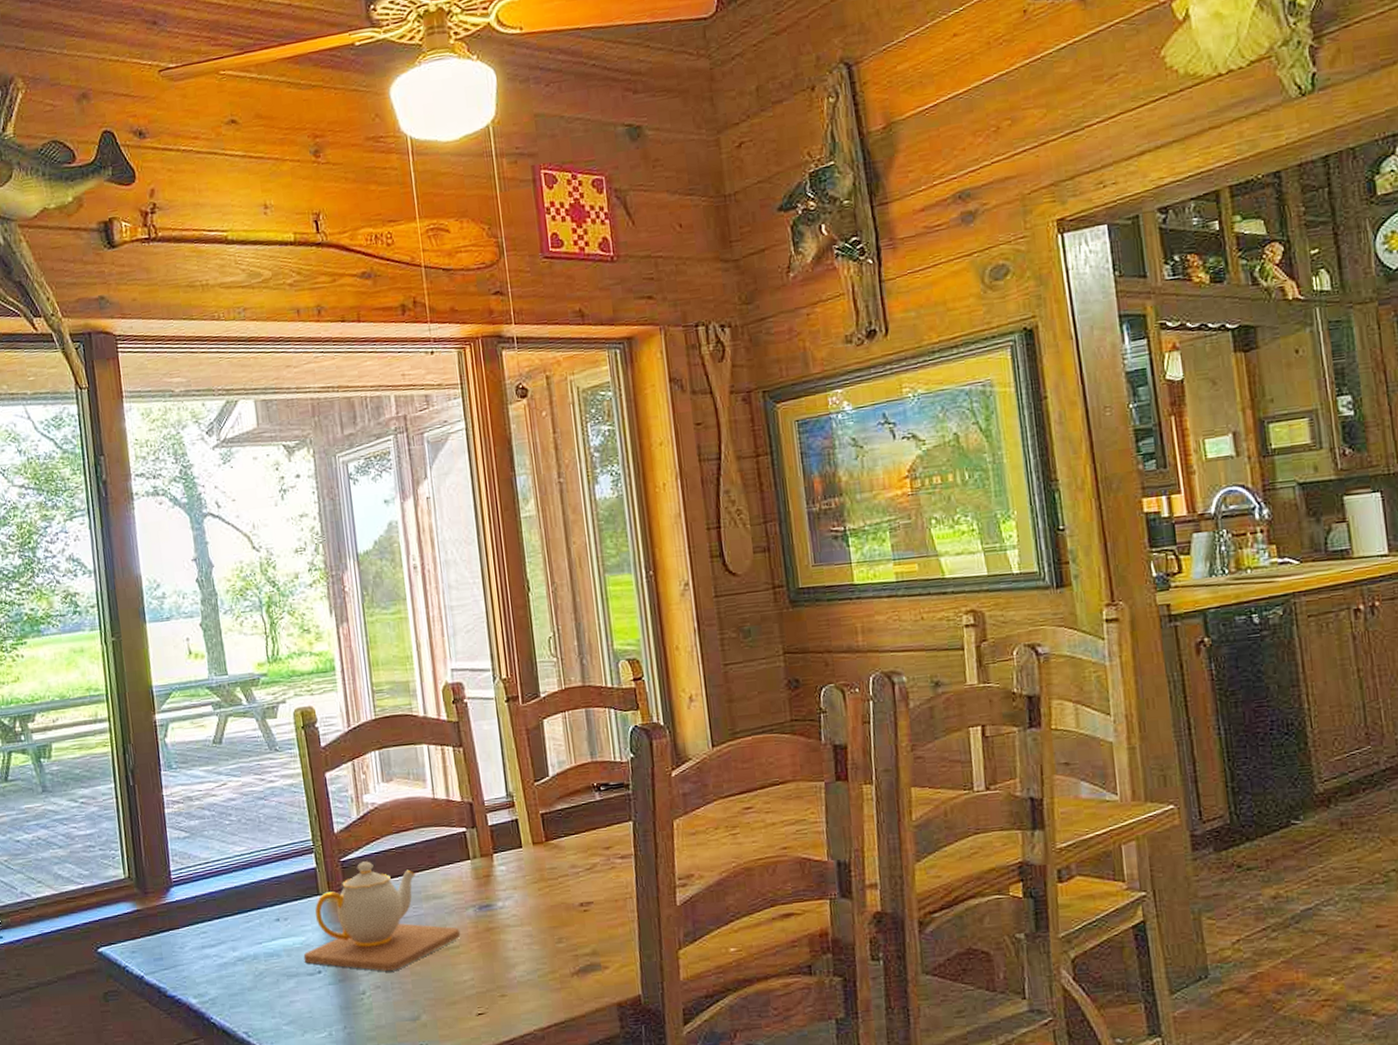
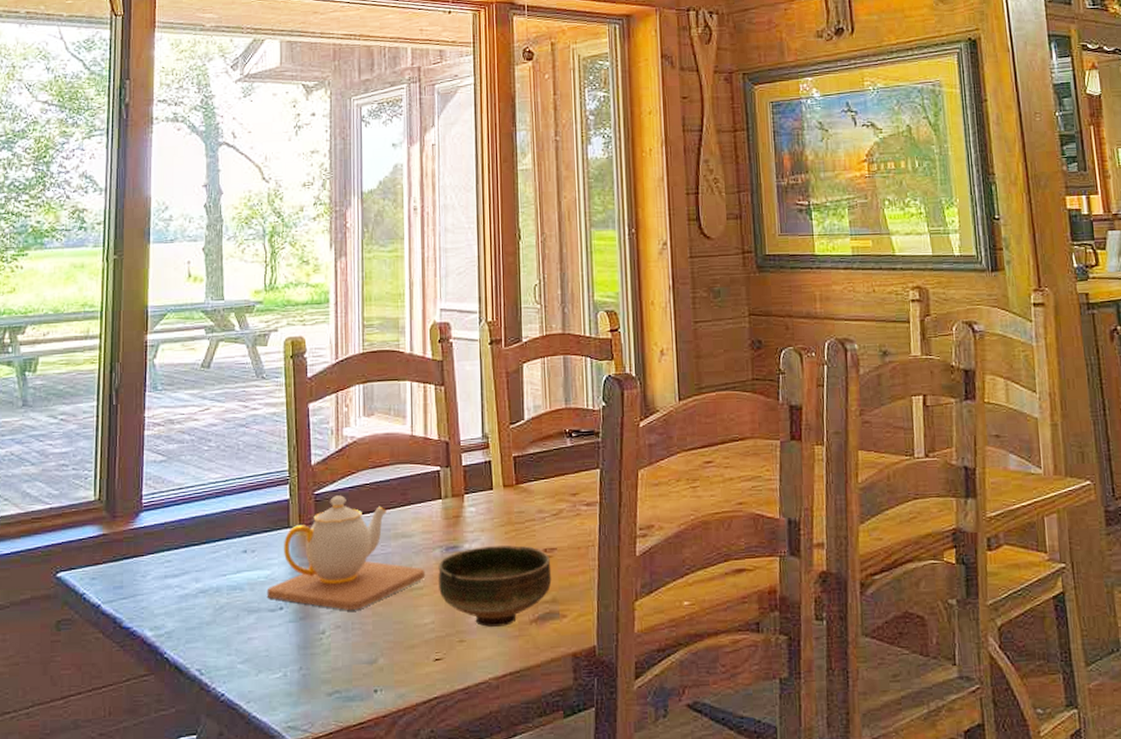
bowl: none [473,901,591,981] -> present [438,545,552,627]

